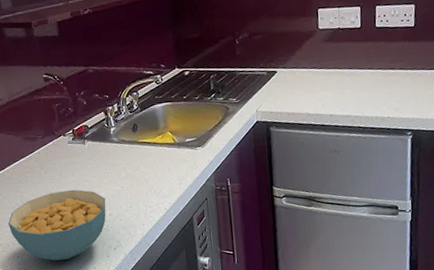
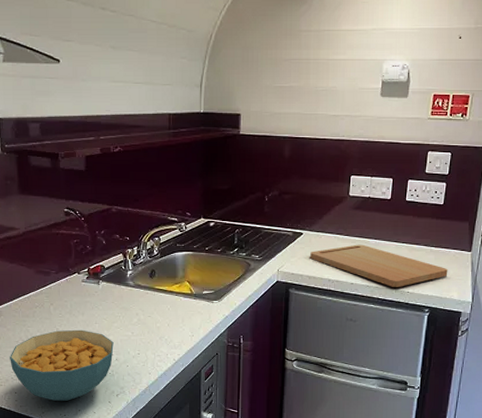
cutting board: none [286,75,427,114] -> present [310,244,448,287]

